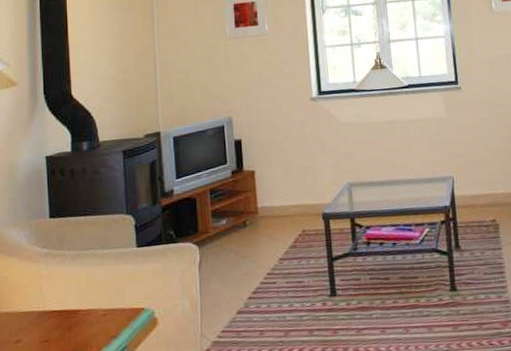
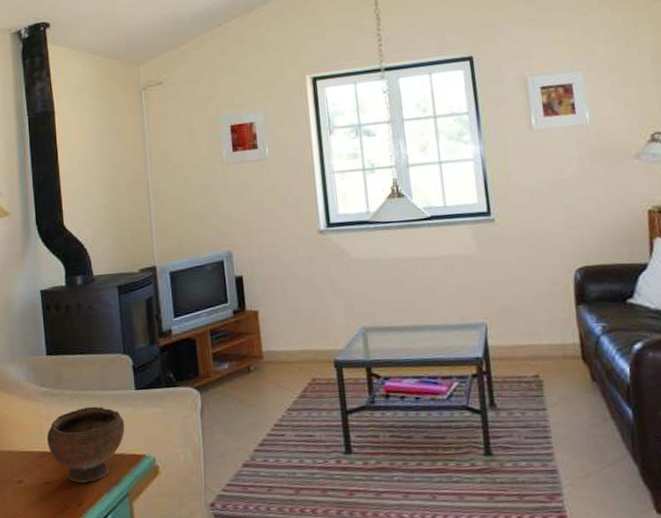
bowl: none [47,264,126,339] -> present [47,406,125,483]

